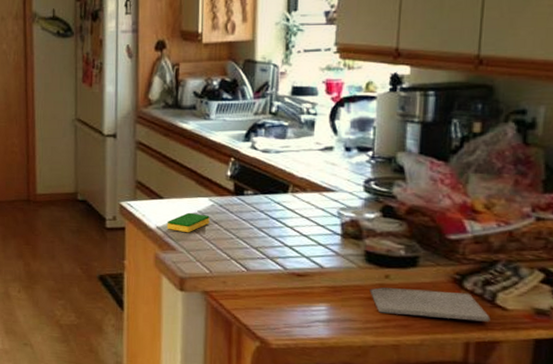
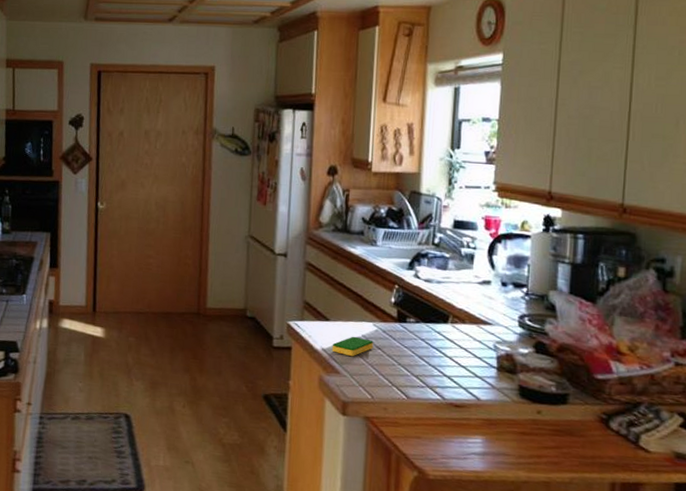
notepad: present [370,287,491,322] -> none [523,423,635,463]

